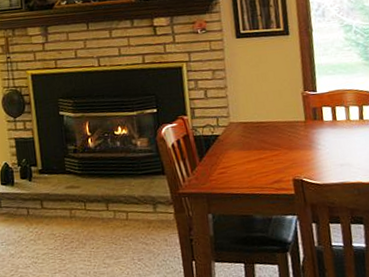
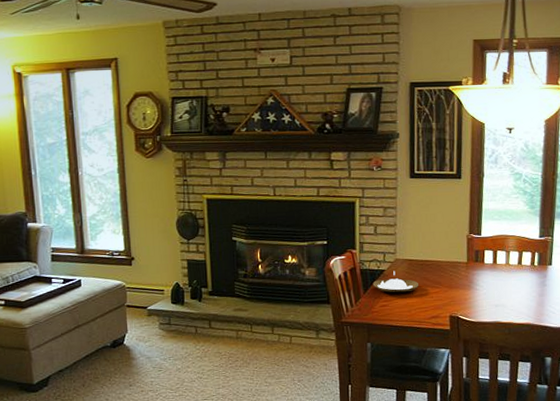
placemat: none [208,135,257,159] -> present [373,271,419,293]

